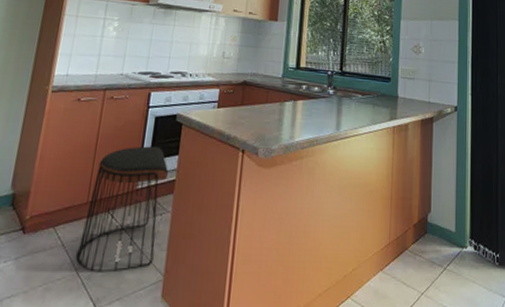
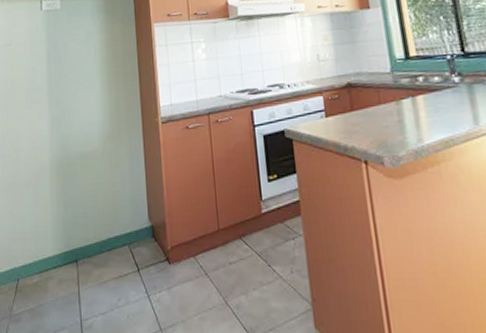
stool: present [76,146,169,273] -> none [220,166,297,302]

